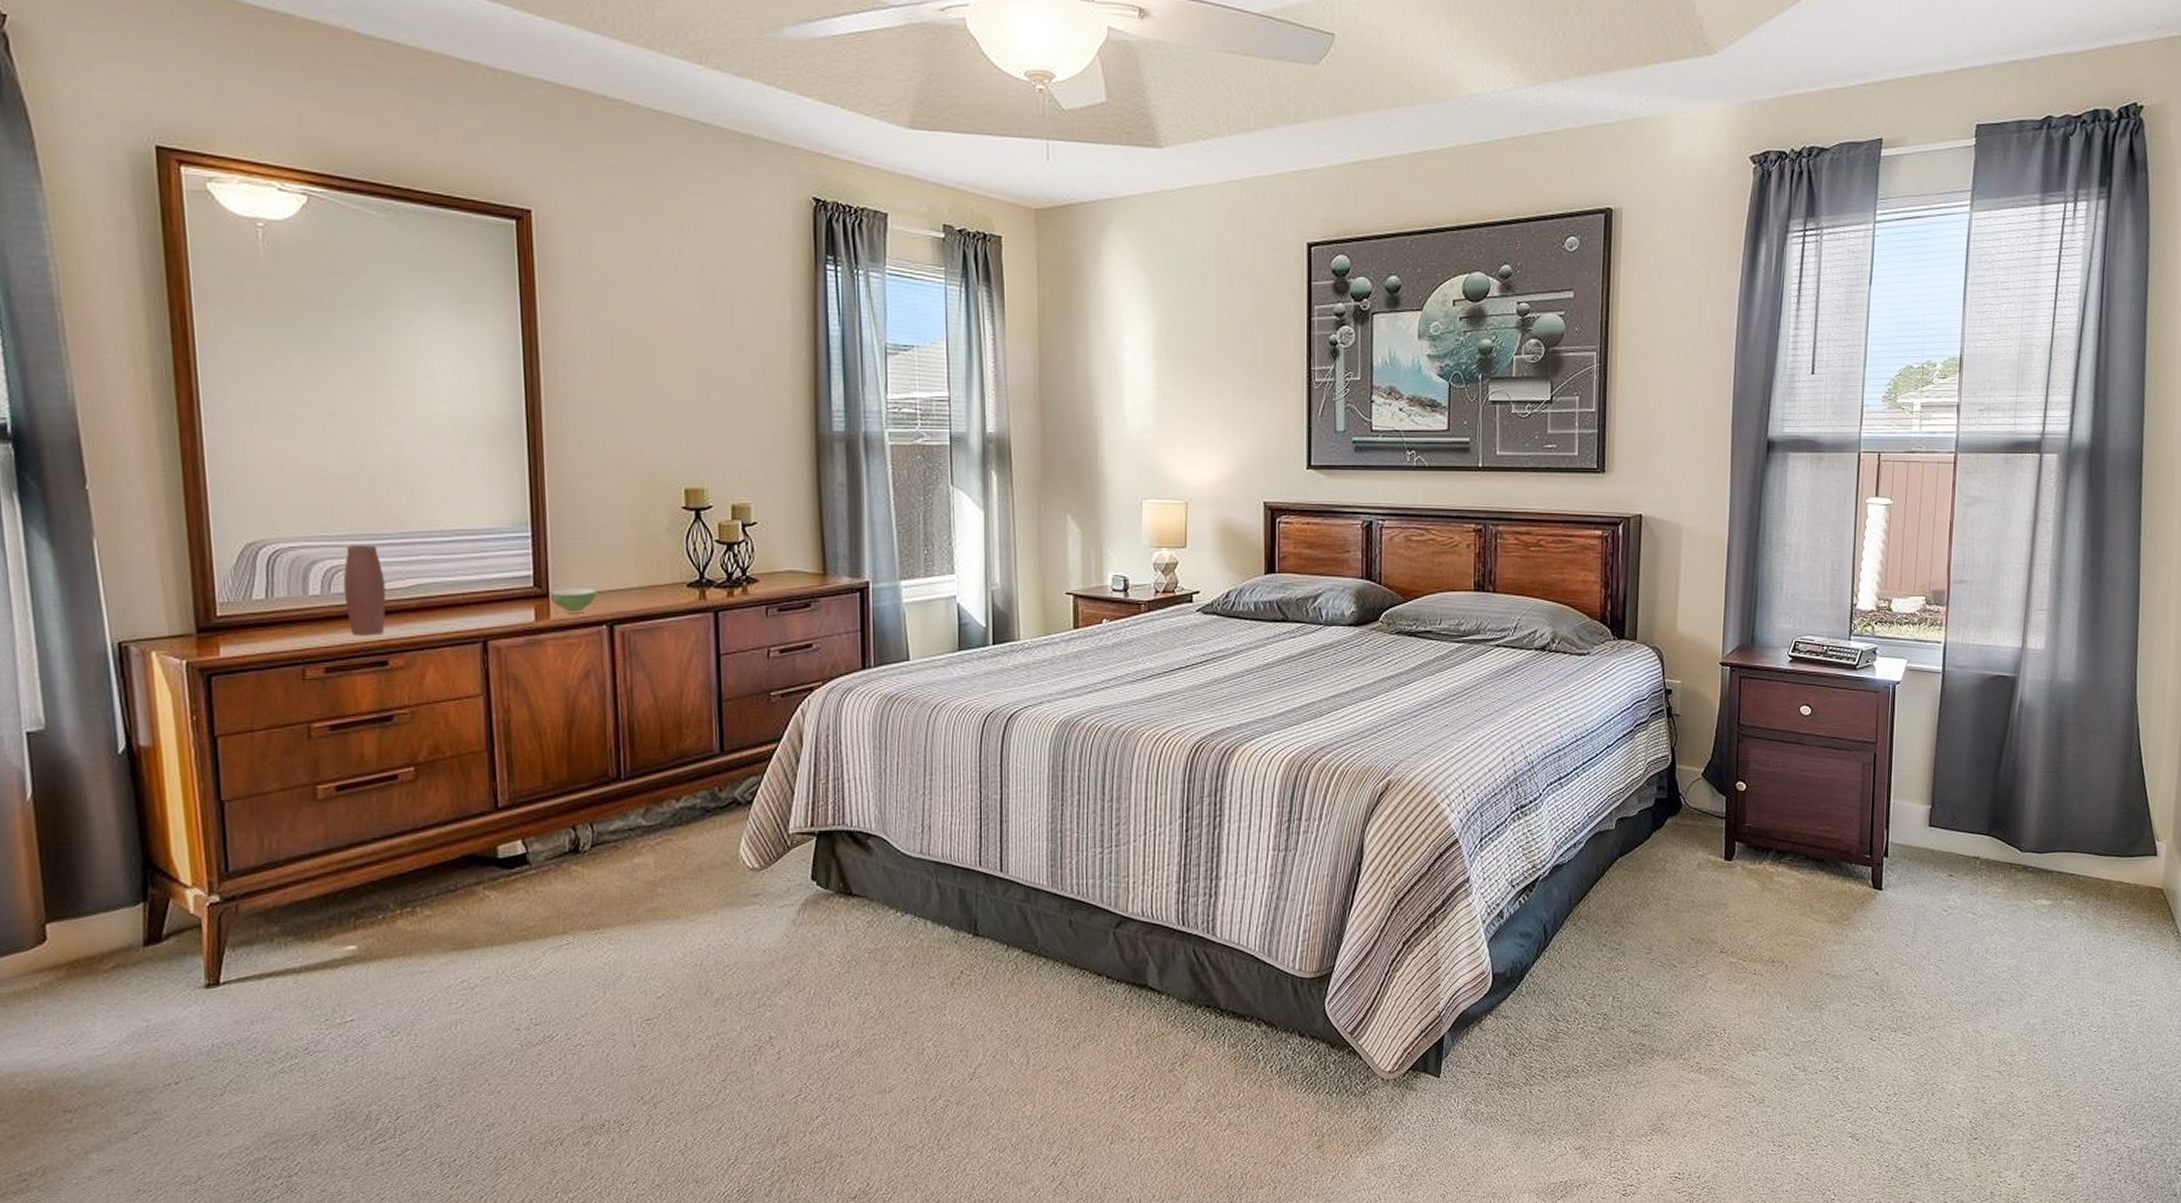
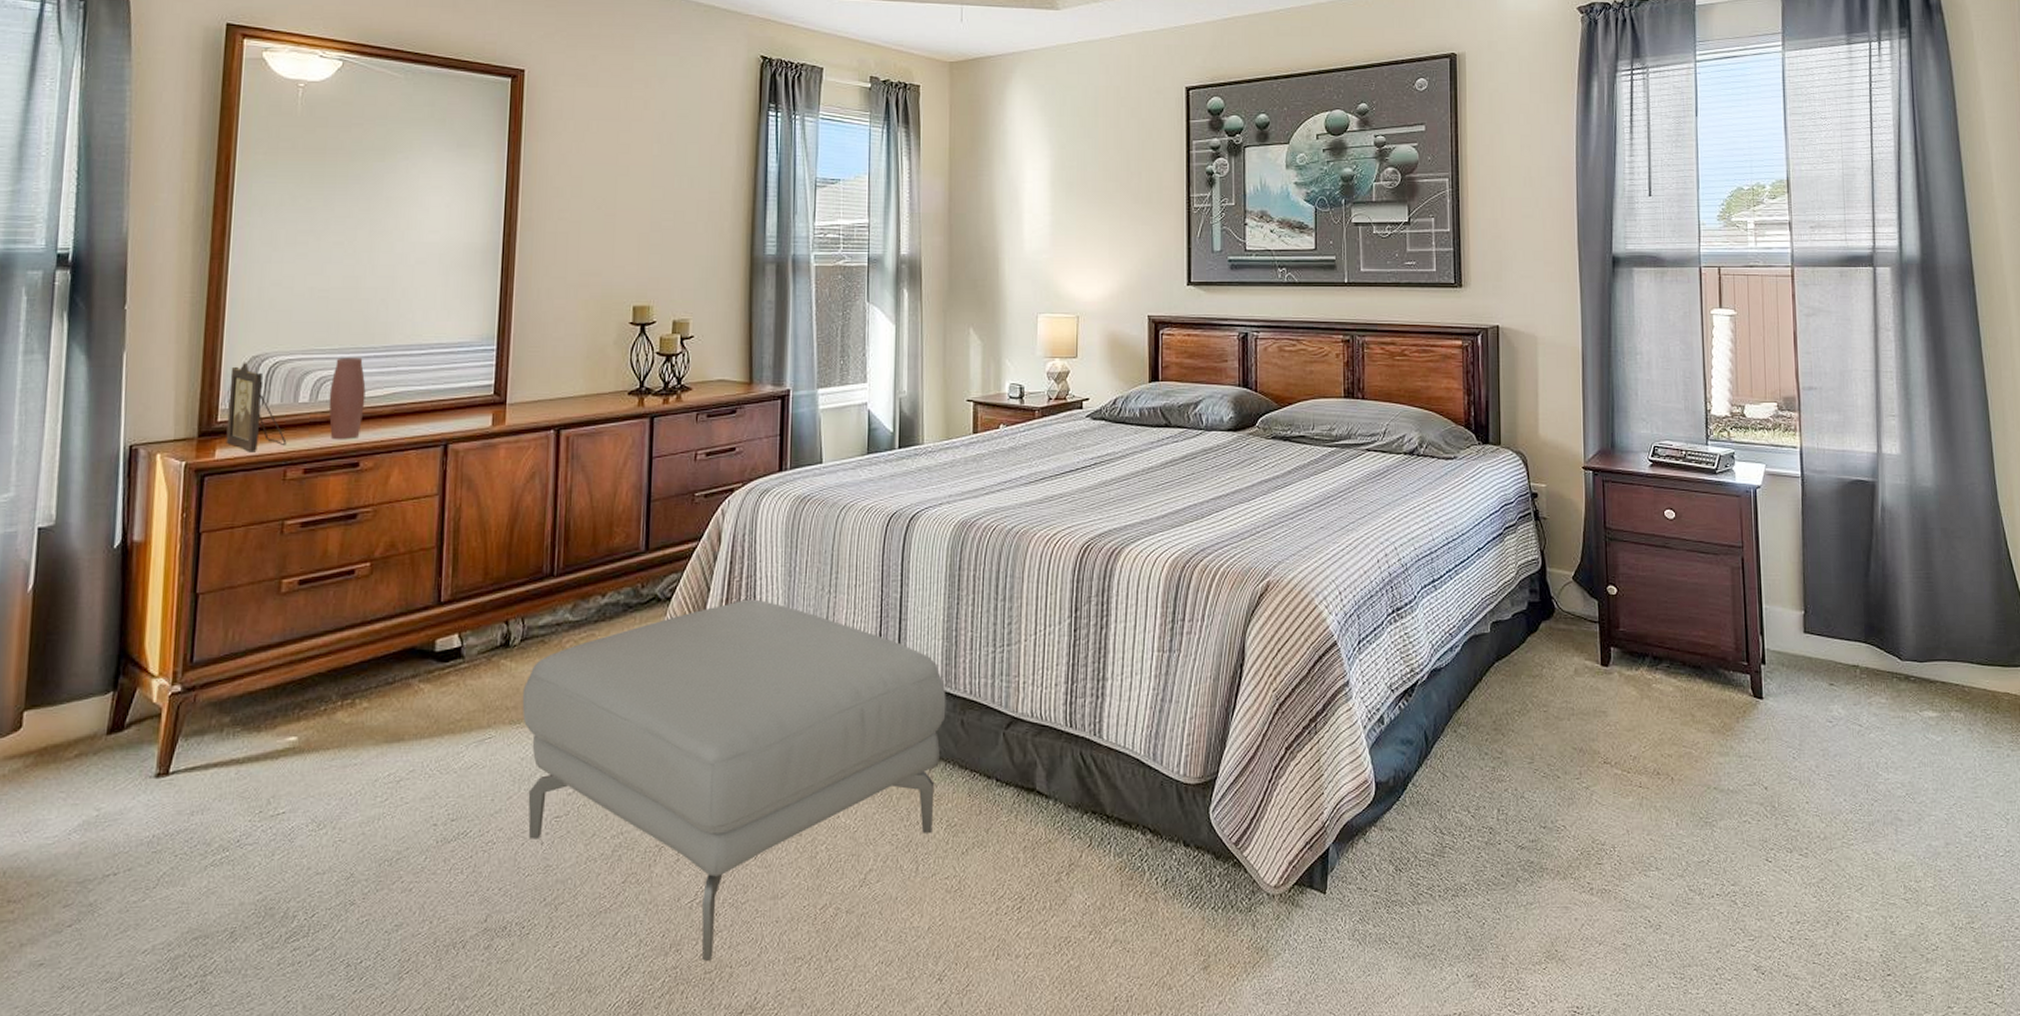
photo frame: none [223,549,301,650] -> present [226,362,287,452]
bowl: present [549,587,598,614] -> none [507,395,550,419]
ottoman: none [598,802,1053,1152] -> present [522,599,946,961]

